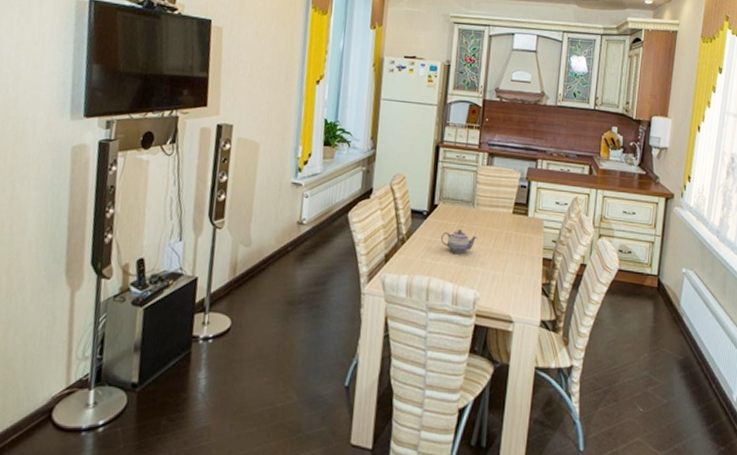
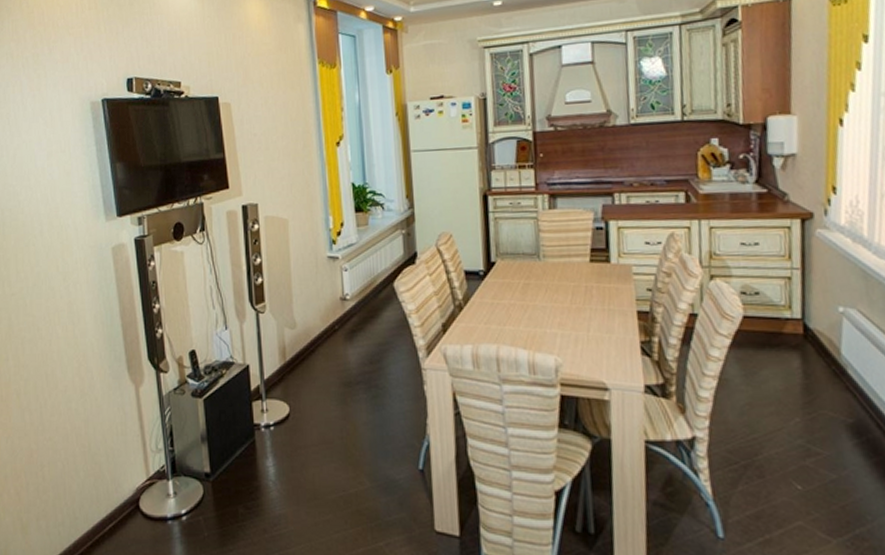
teapot: present [440,230,477,254] -> none [504,288,549,315]

